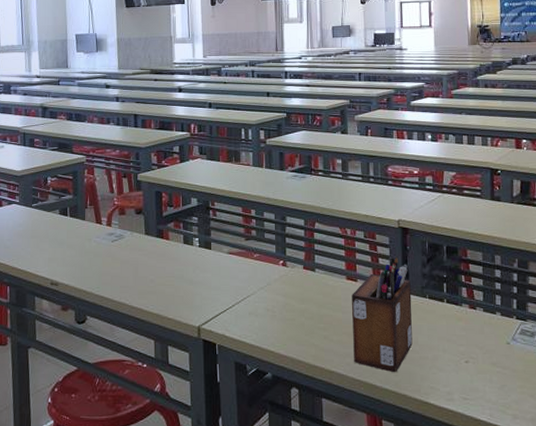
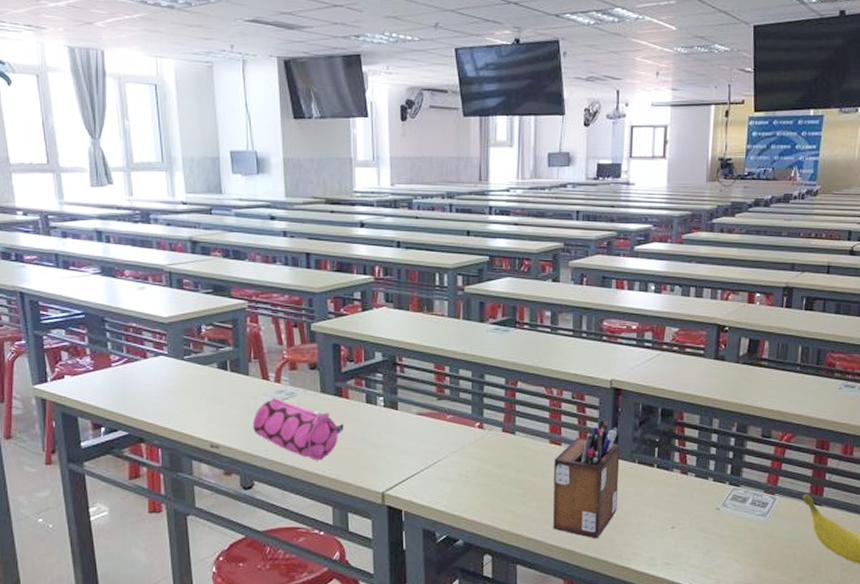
pencil case: none [87,240,164,297] -> present [253,398,344,461]

